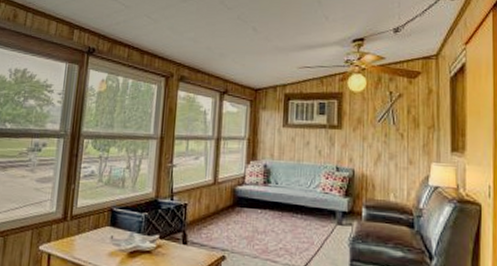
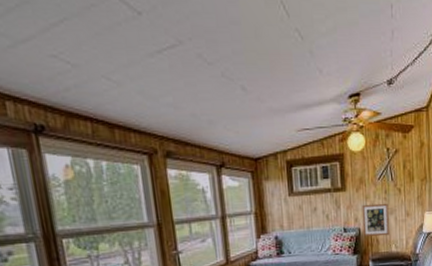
wall art: none [357,145,388,183] -> present [362,203,389,237]

